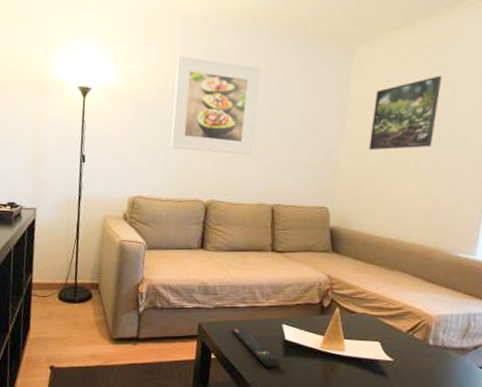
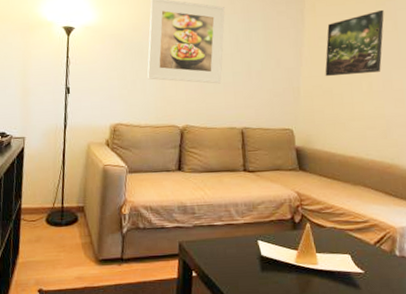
remote control: present [231,327,280,367] -> none [210,245,258,283]

